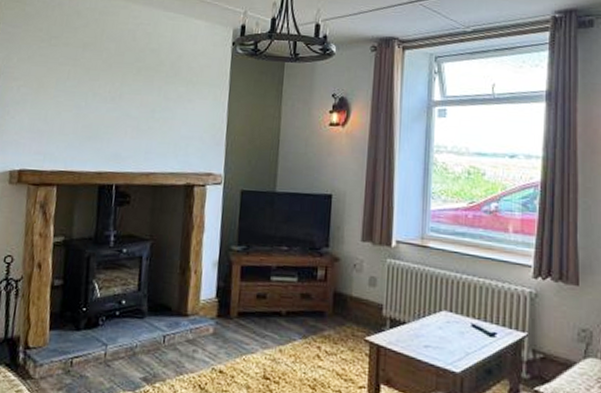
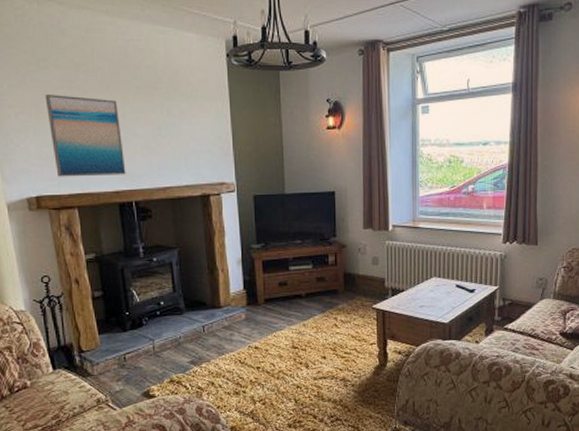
wall art: none [44,70,117,156] -> present [45,95,126,177]

